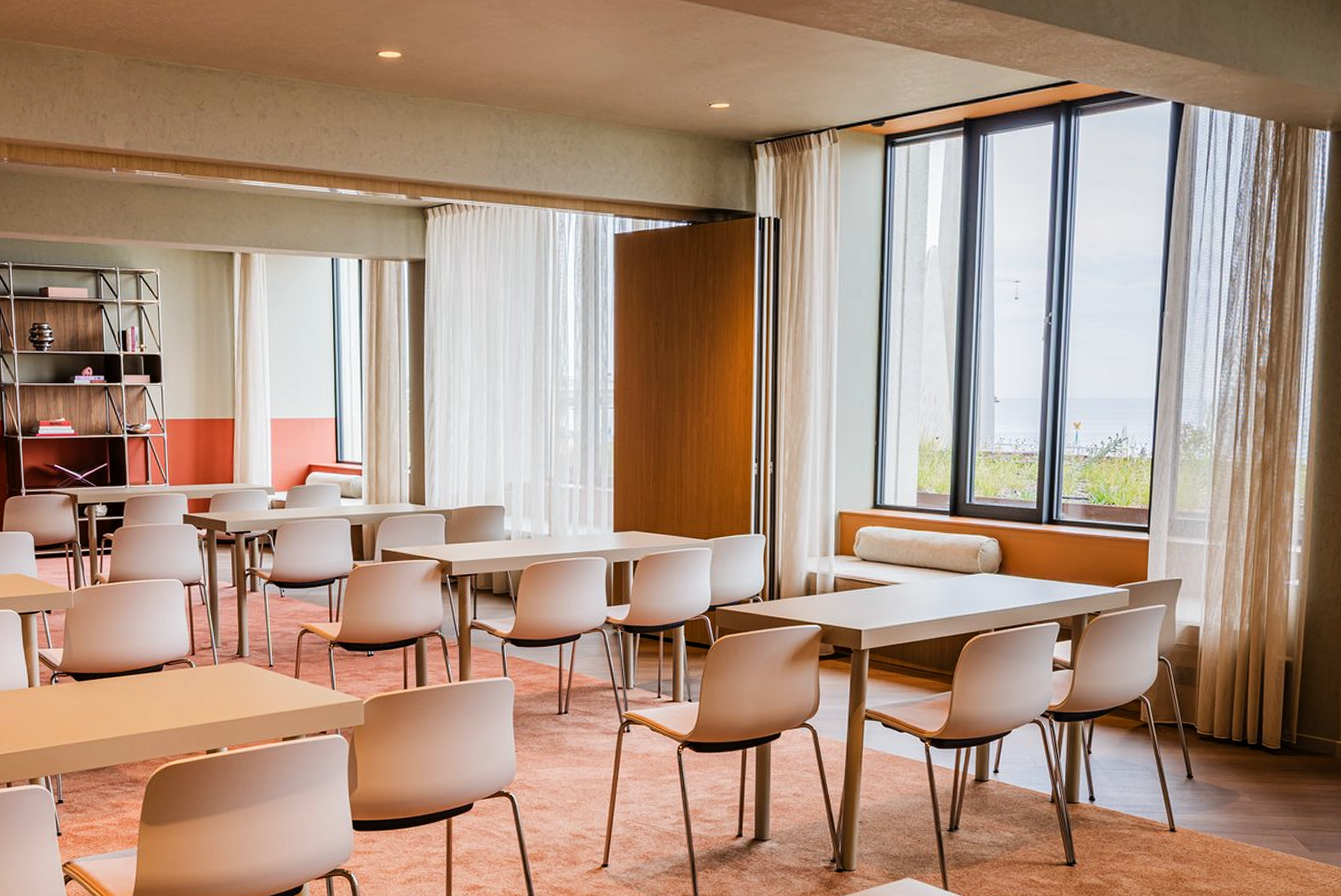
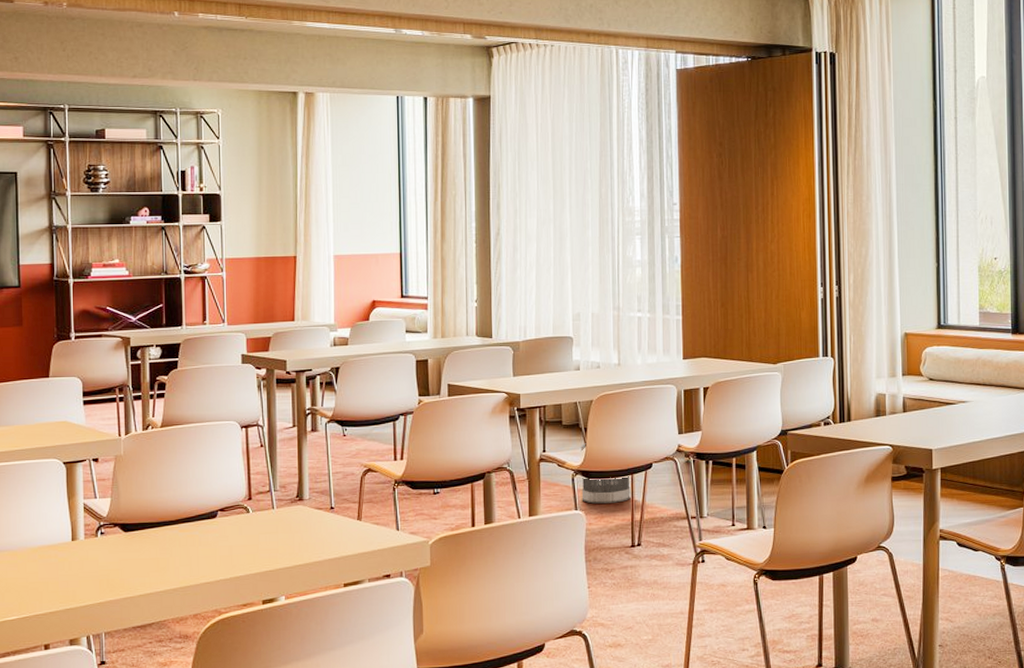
wastebasket: none [510,612,559,671] -> present [580,443,631,504]

